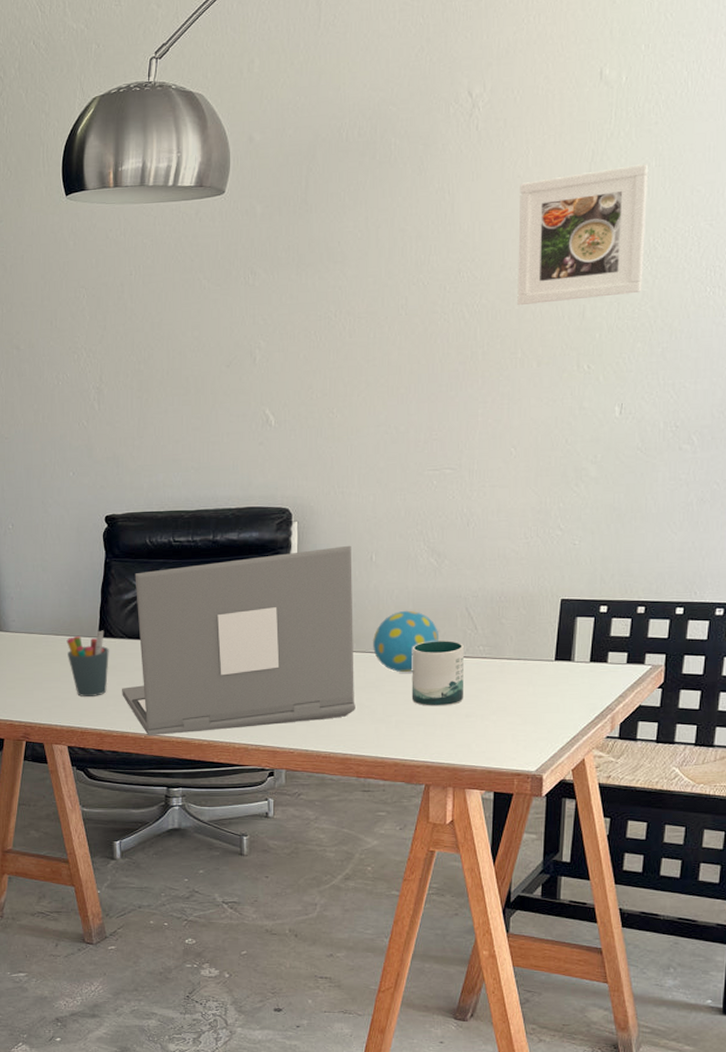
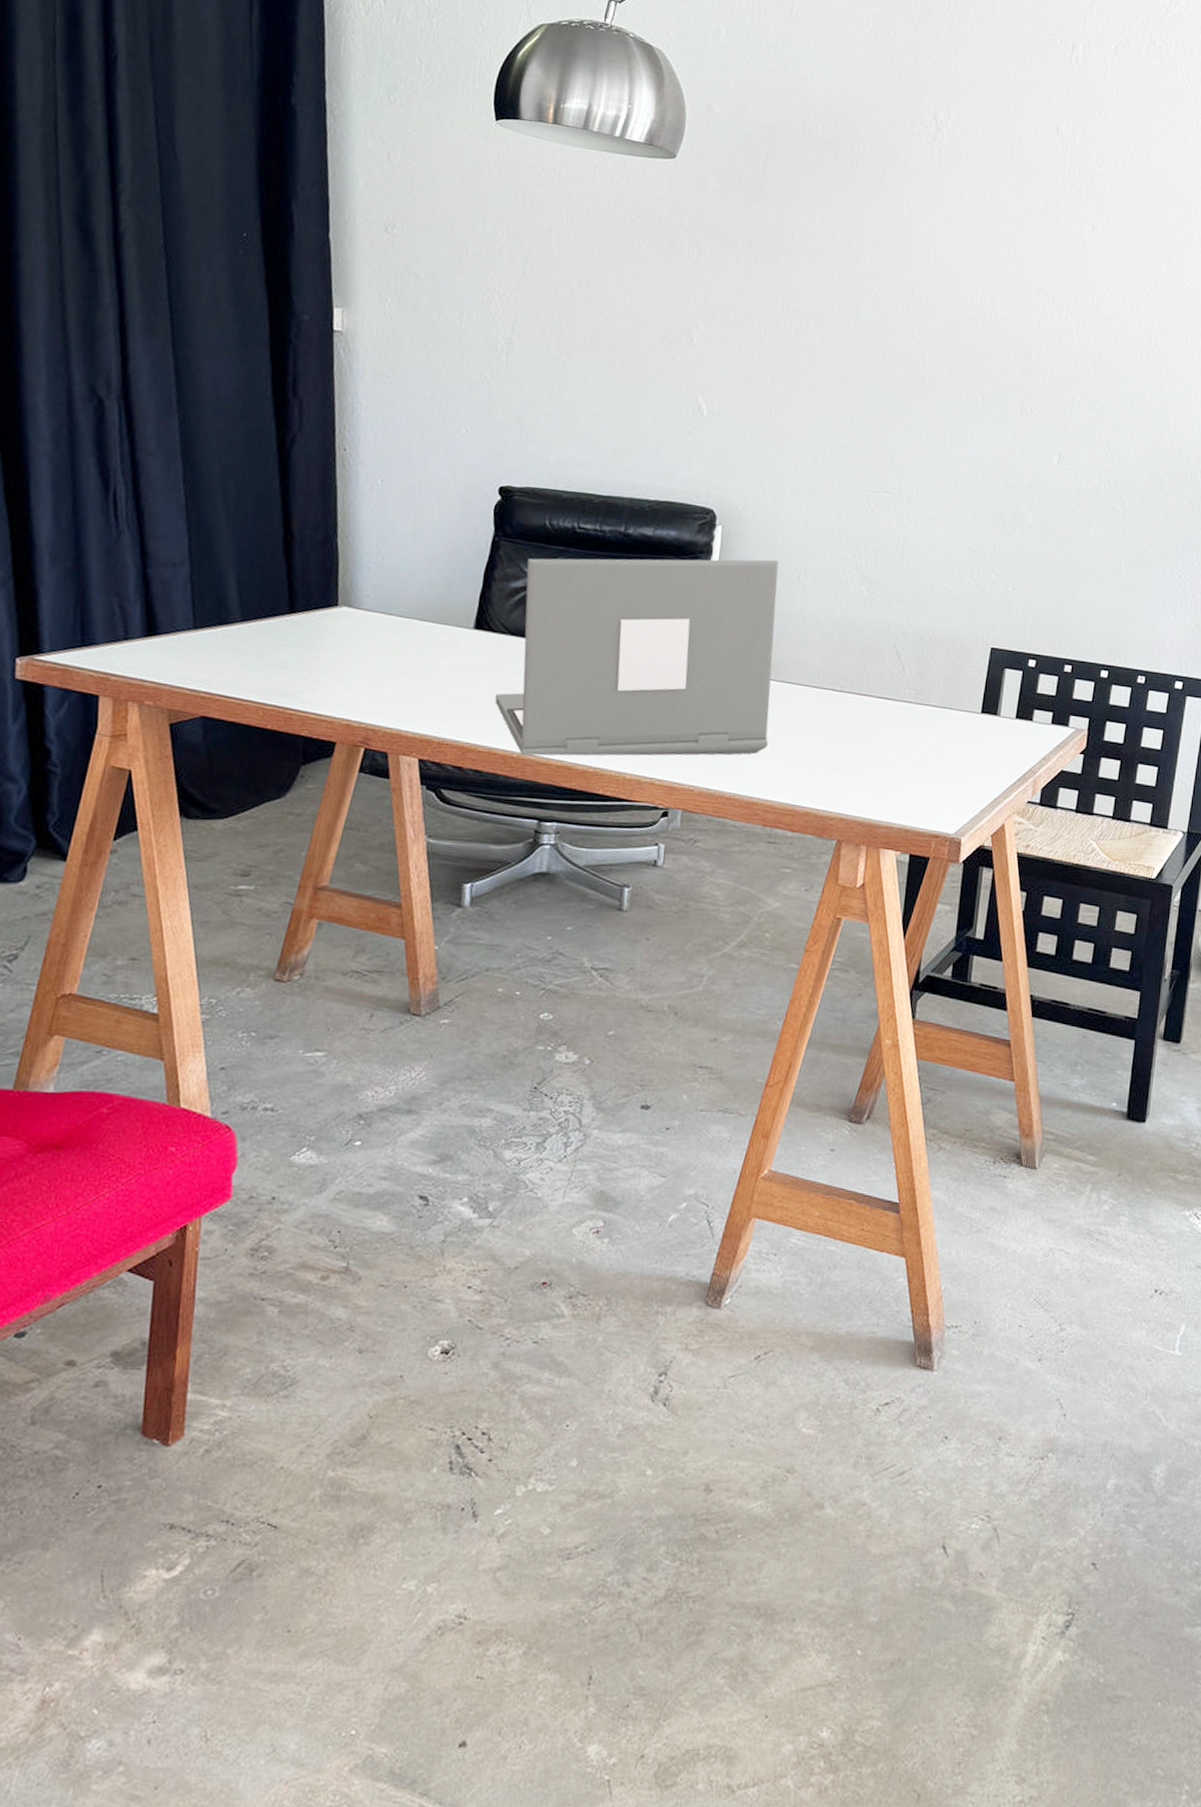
pen holder: present [66,630,109,697] -> none [432,621,486,701]
decorative egg: present [373,610,440,672] -> none [792,640,865,709]
mug: present [411,640,465,706] -> none [830,677,890,753]
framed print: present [517,164,649,306] -> none [967,216,1097,346]

